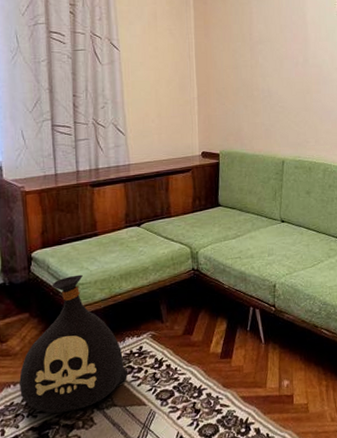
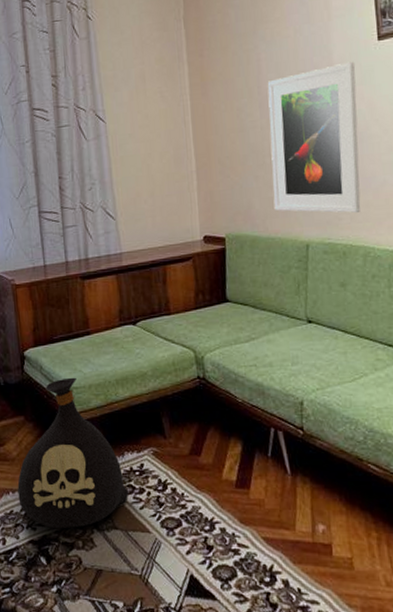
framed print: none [257,22,323,138] -> present [267,61,361,213]

